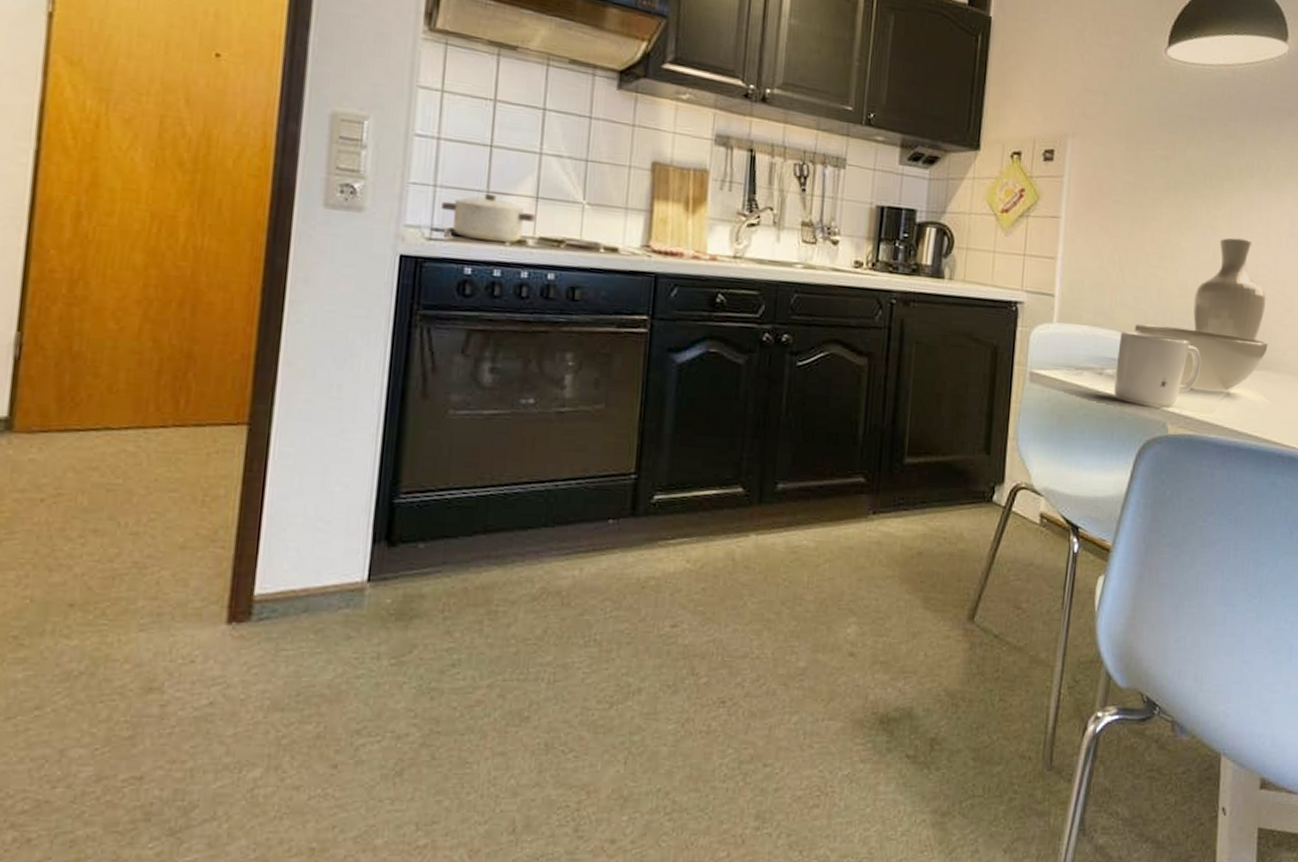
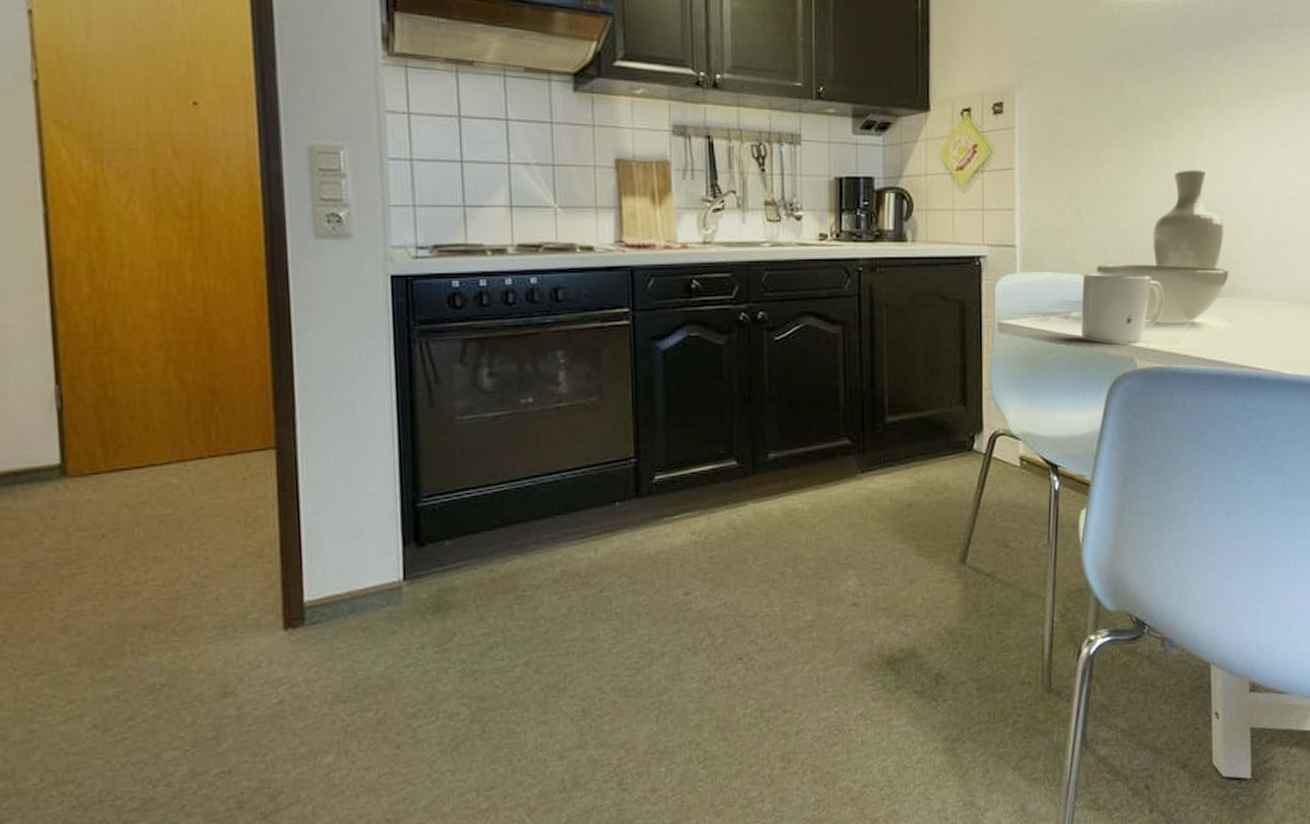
cooking pot: present [441,193,537,243] -> none [423,207,513,253]

